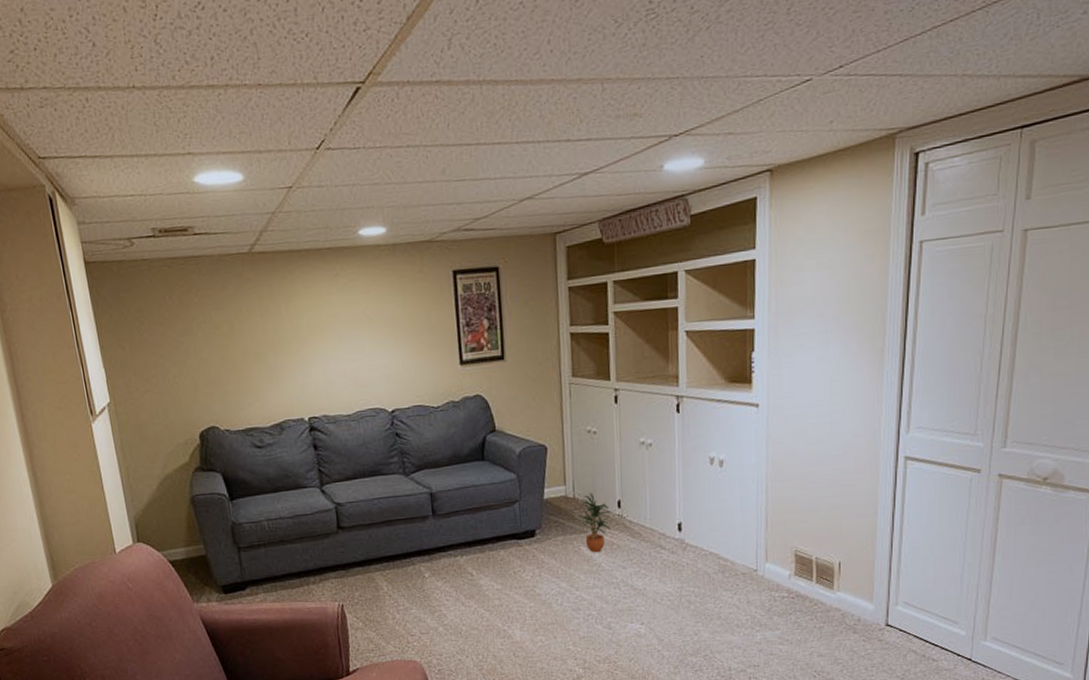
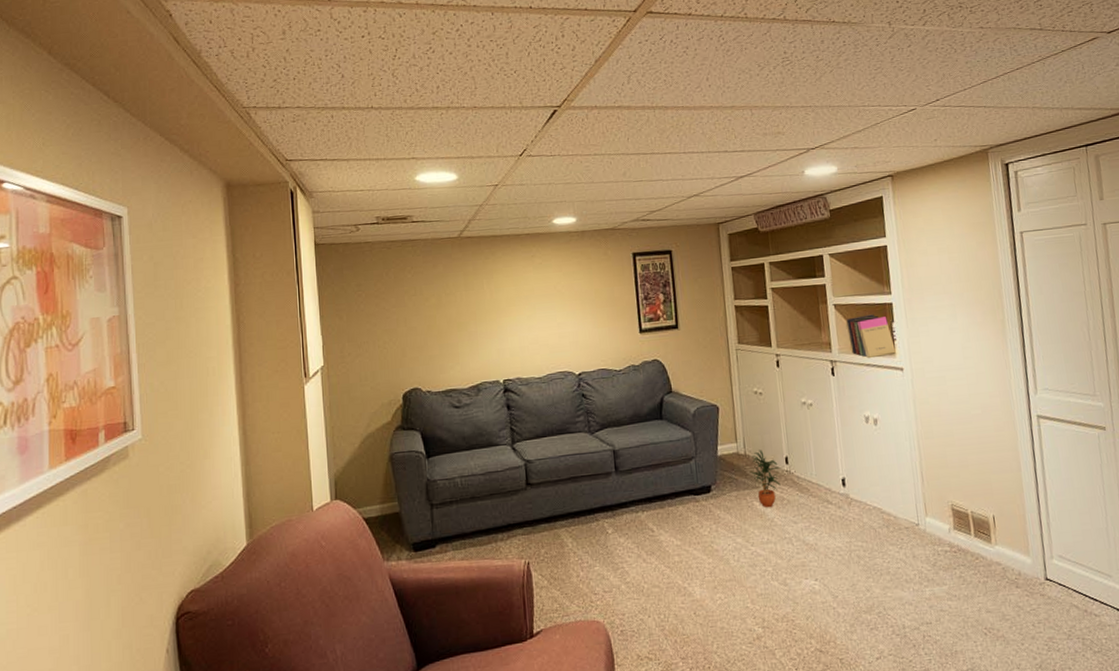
books: none [699,342,754,394] -> present [846,314,897,359]

